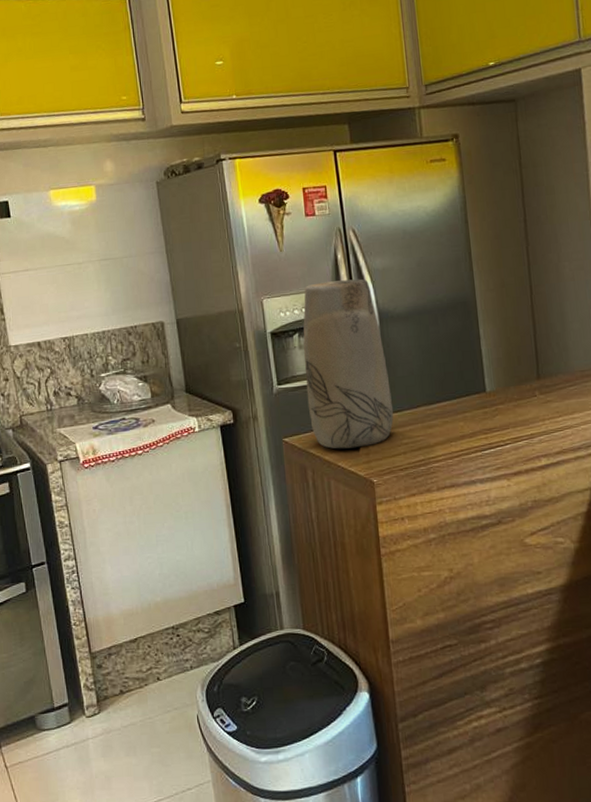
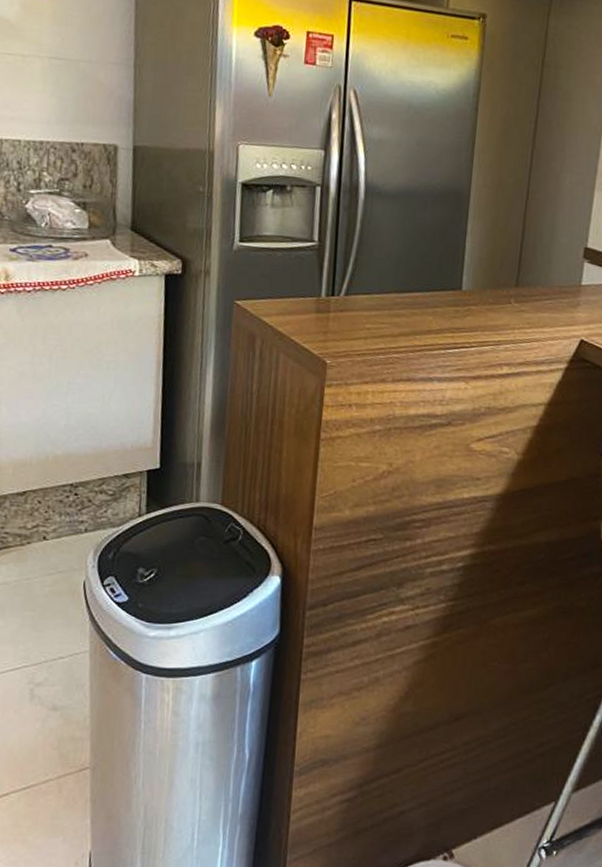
vase: present [303,278,394,449] -> none [269,139,364,324]

